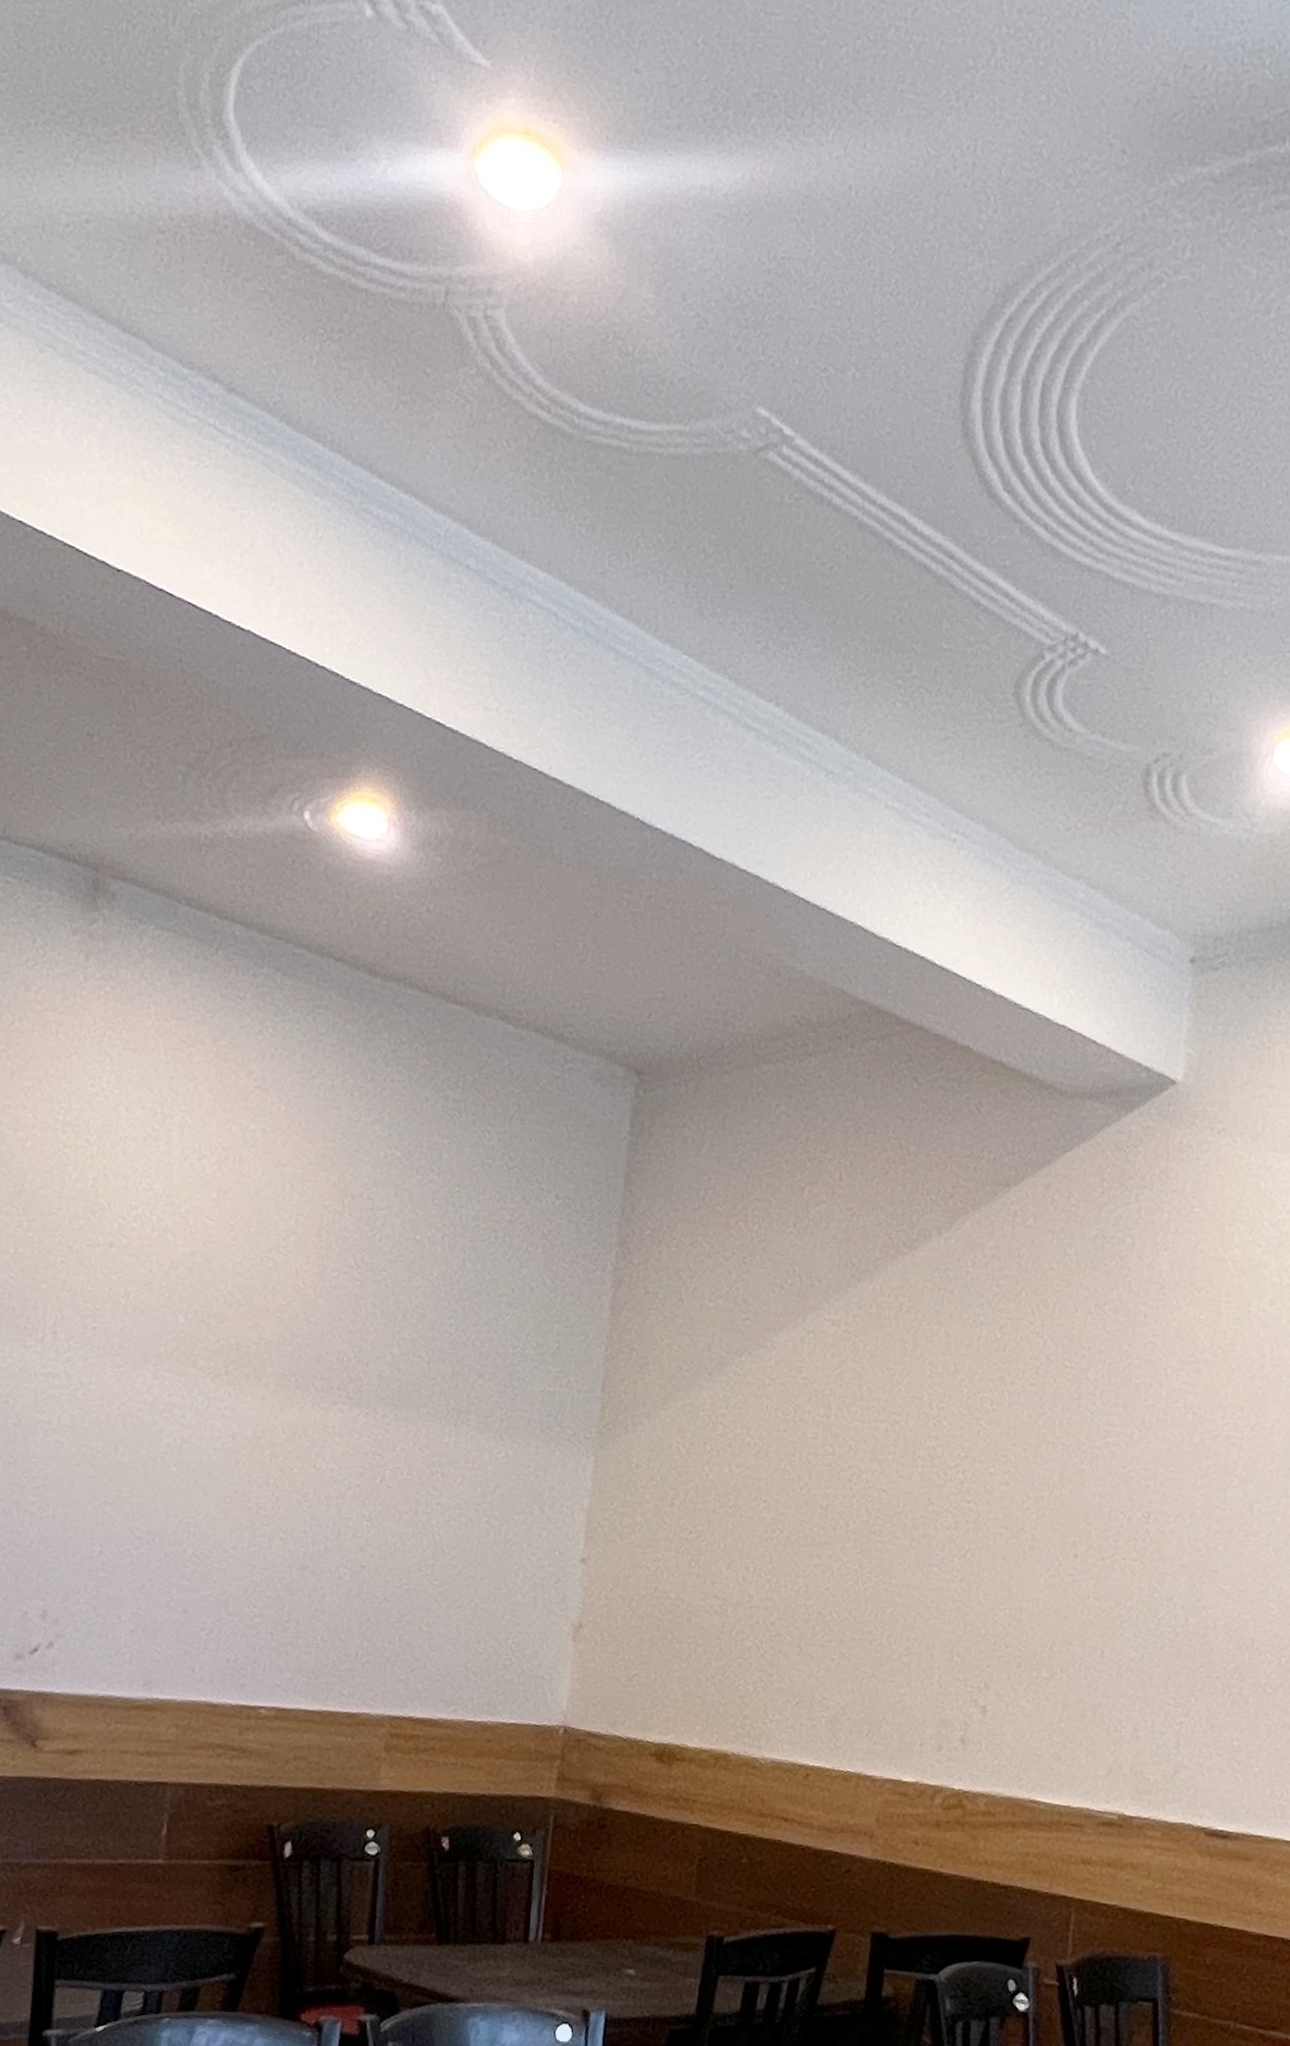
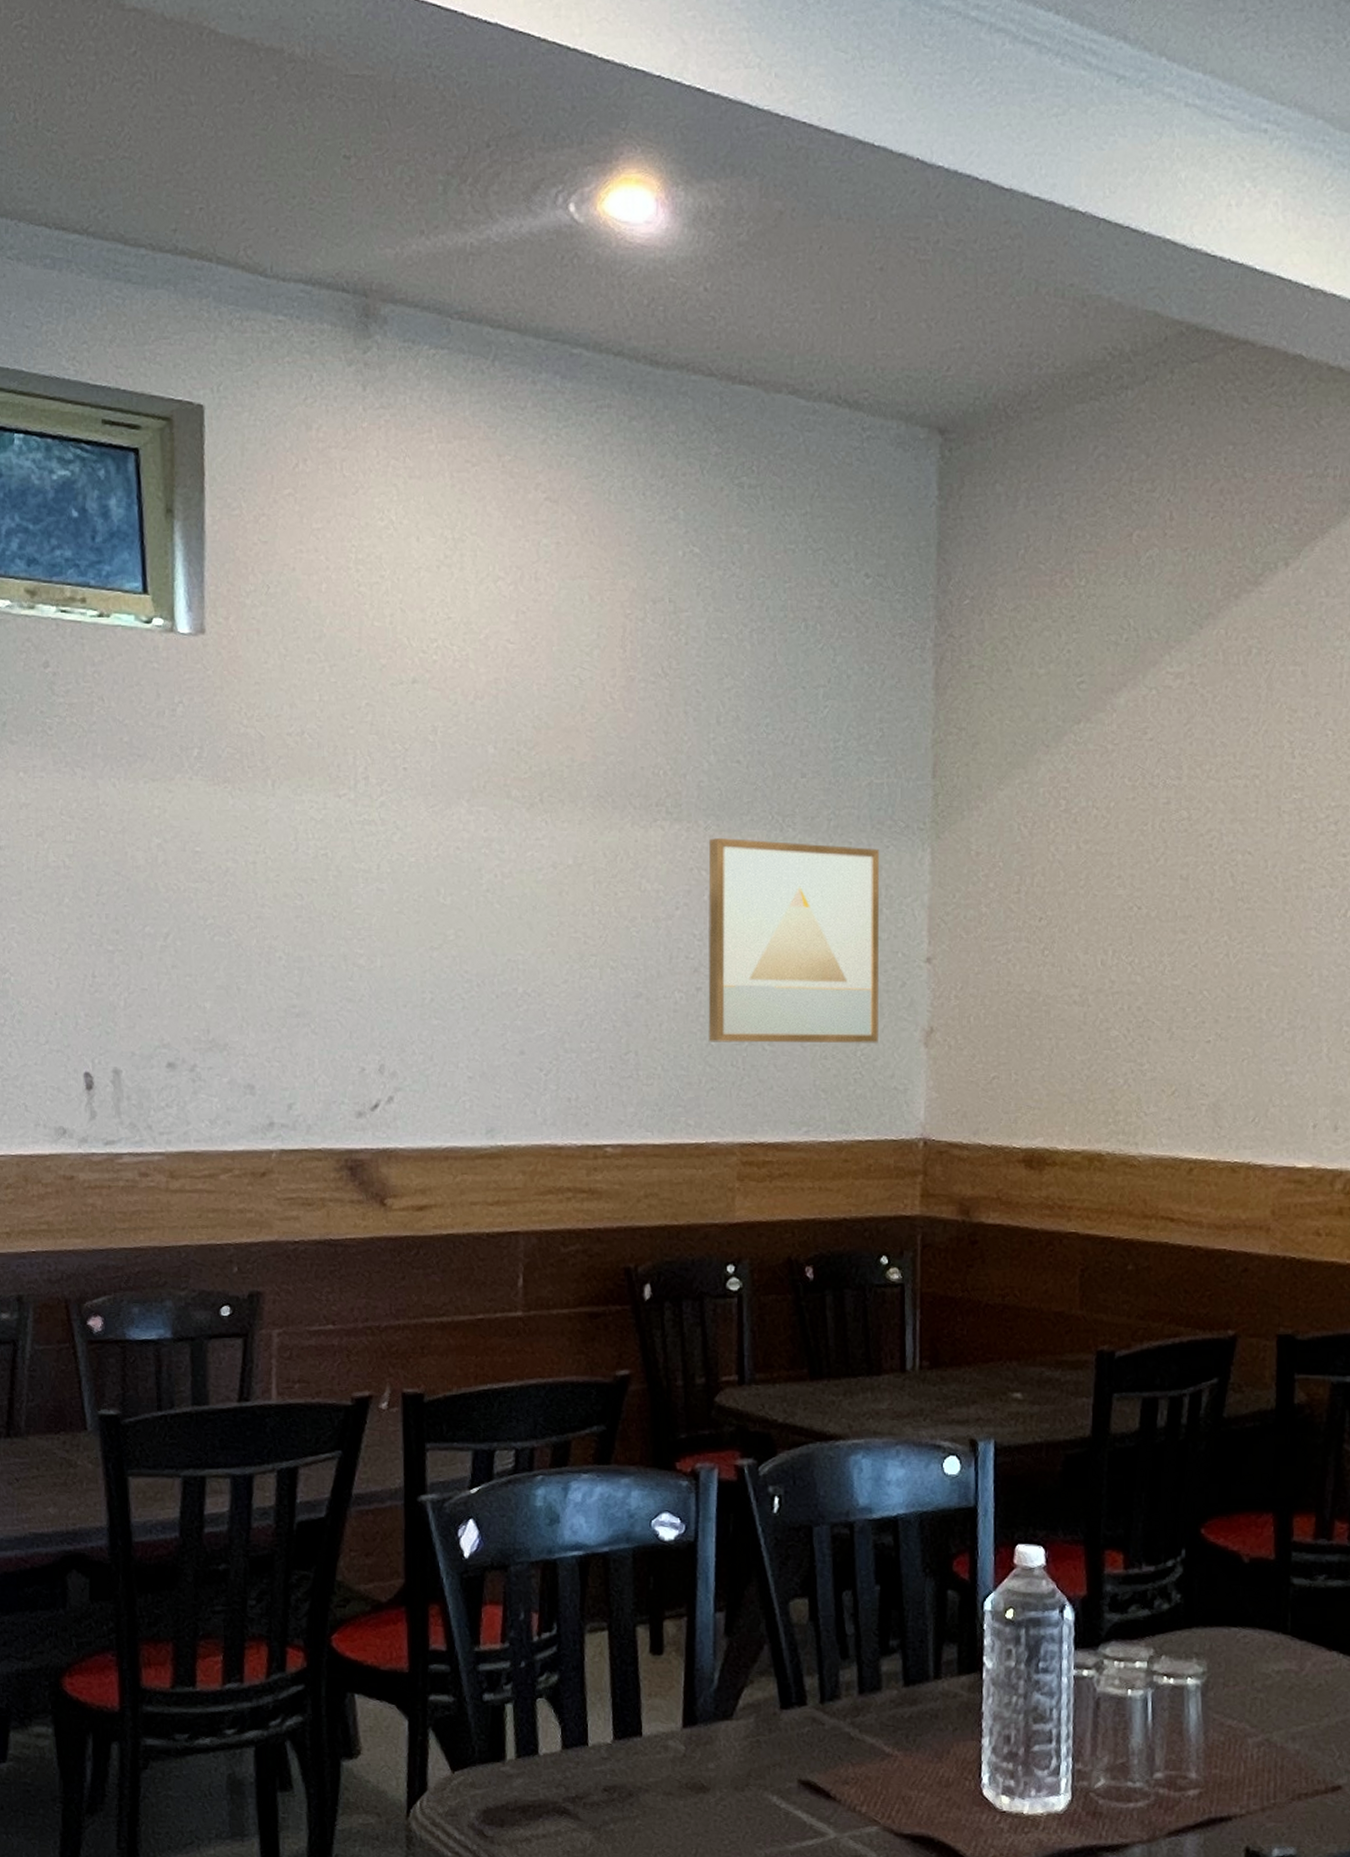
wall art: none [368,1426,547,1633] -> present [708,838,880,1043]

